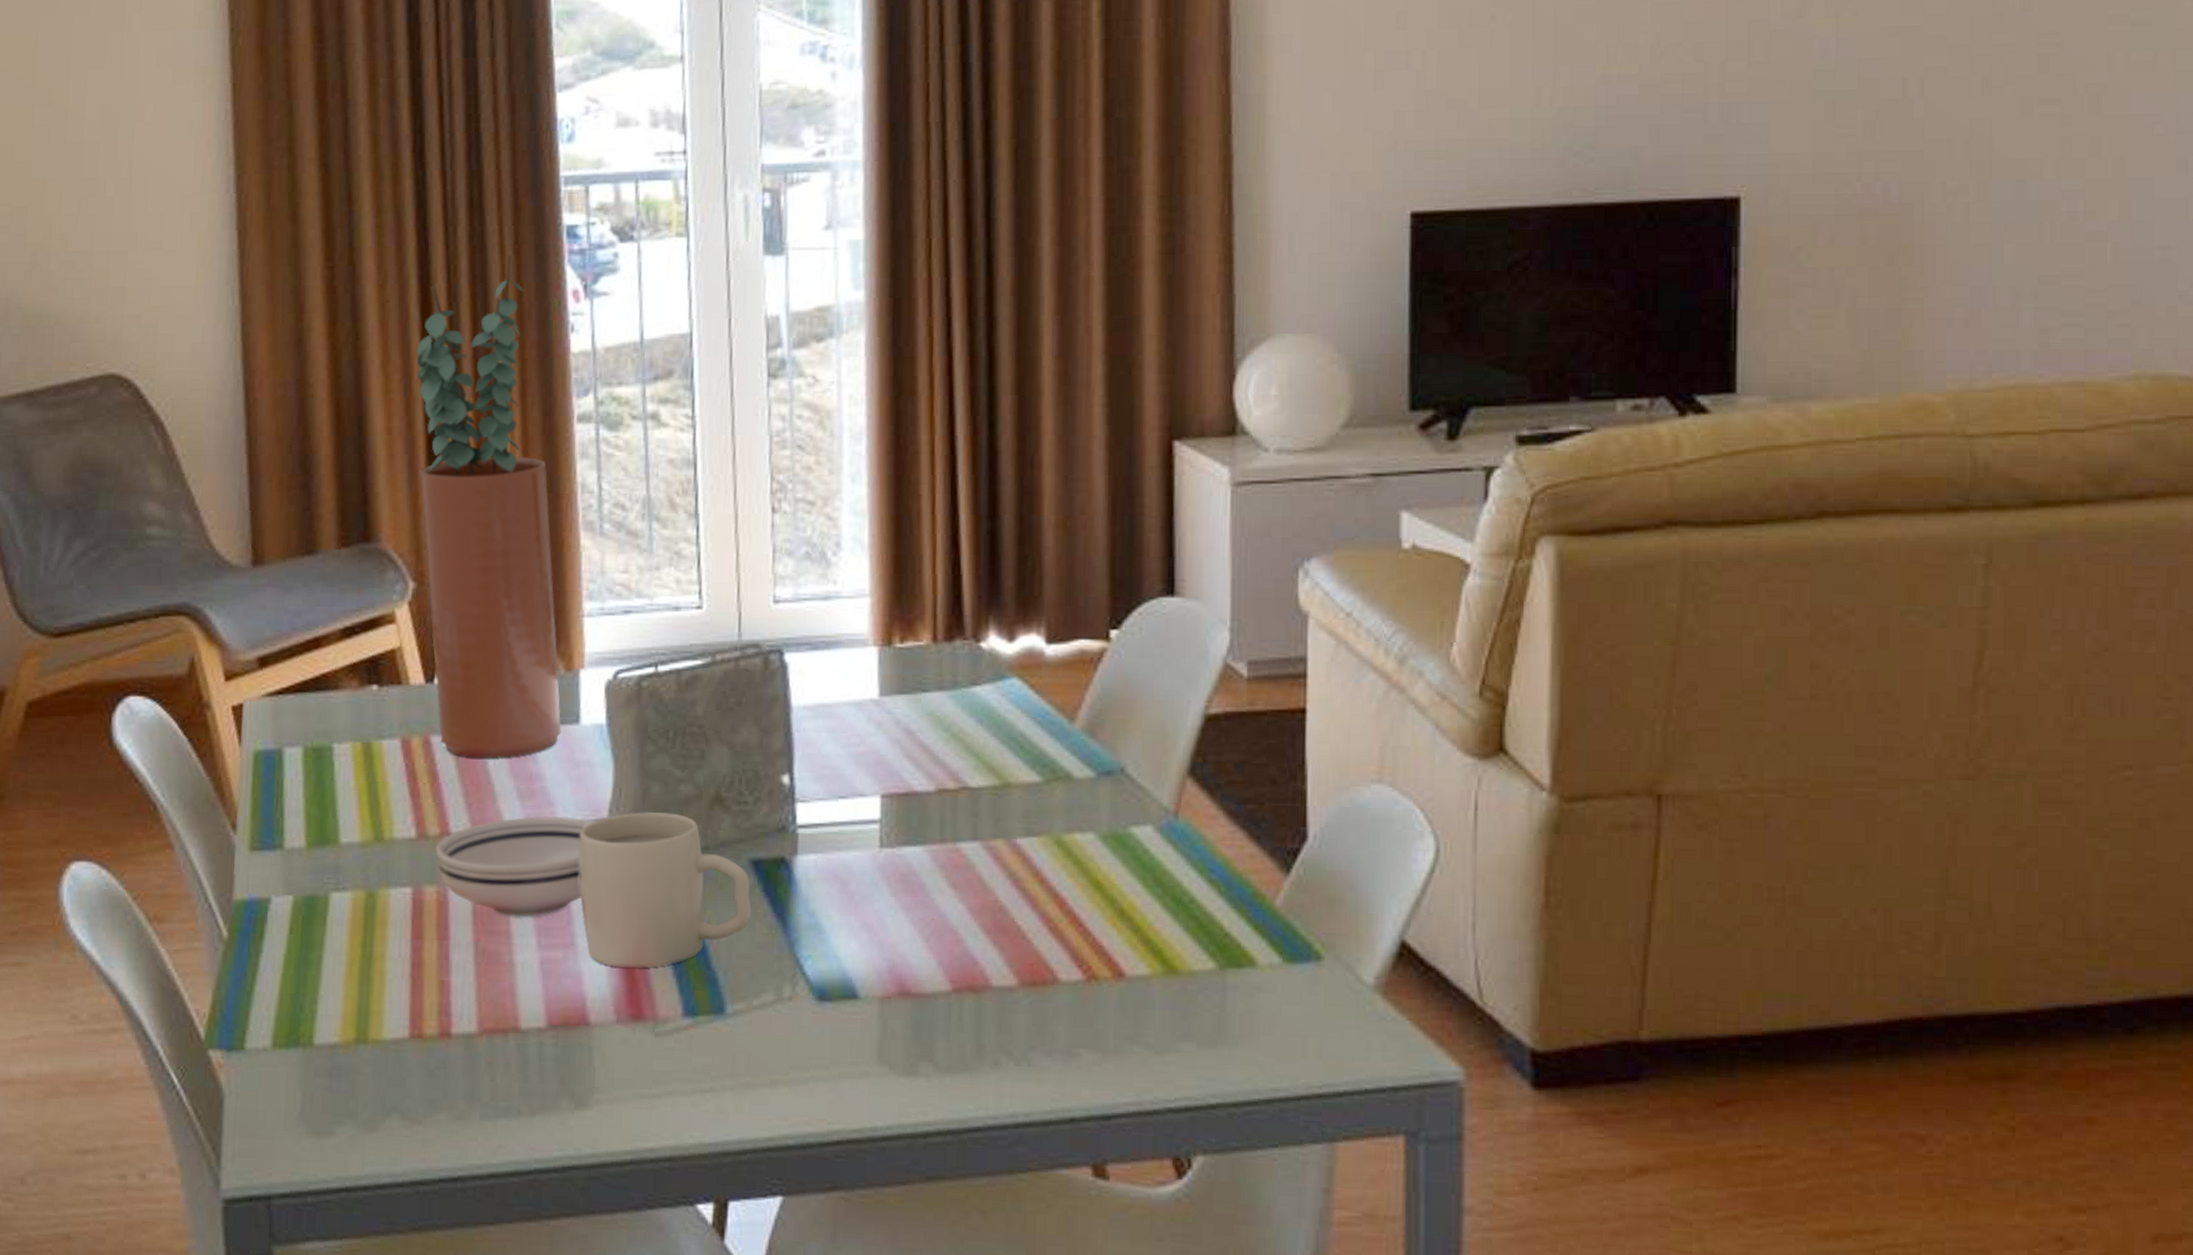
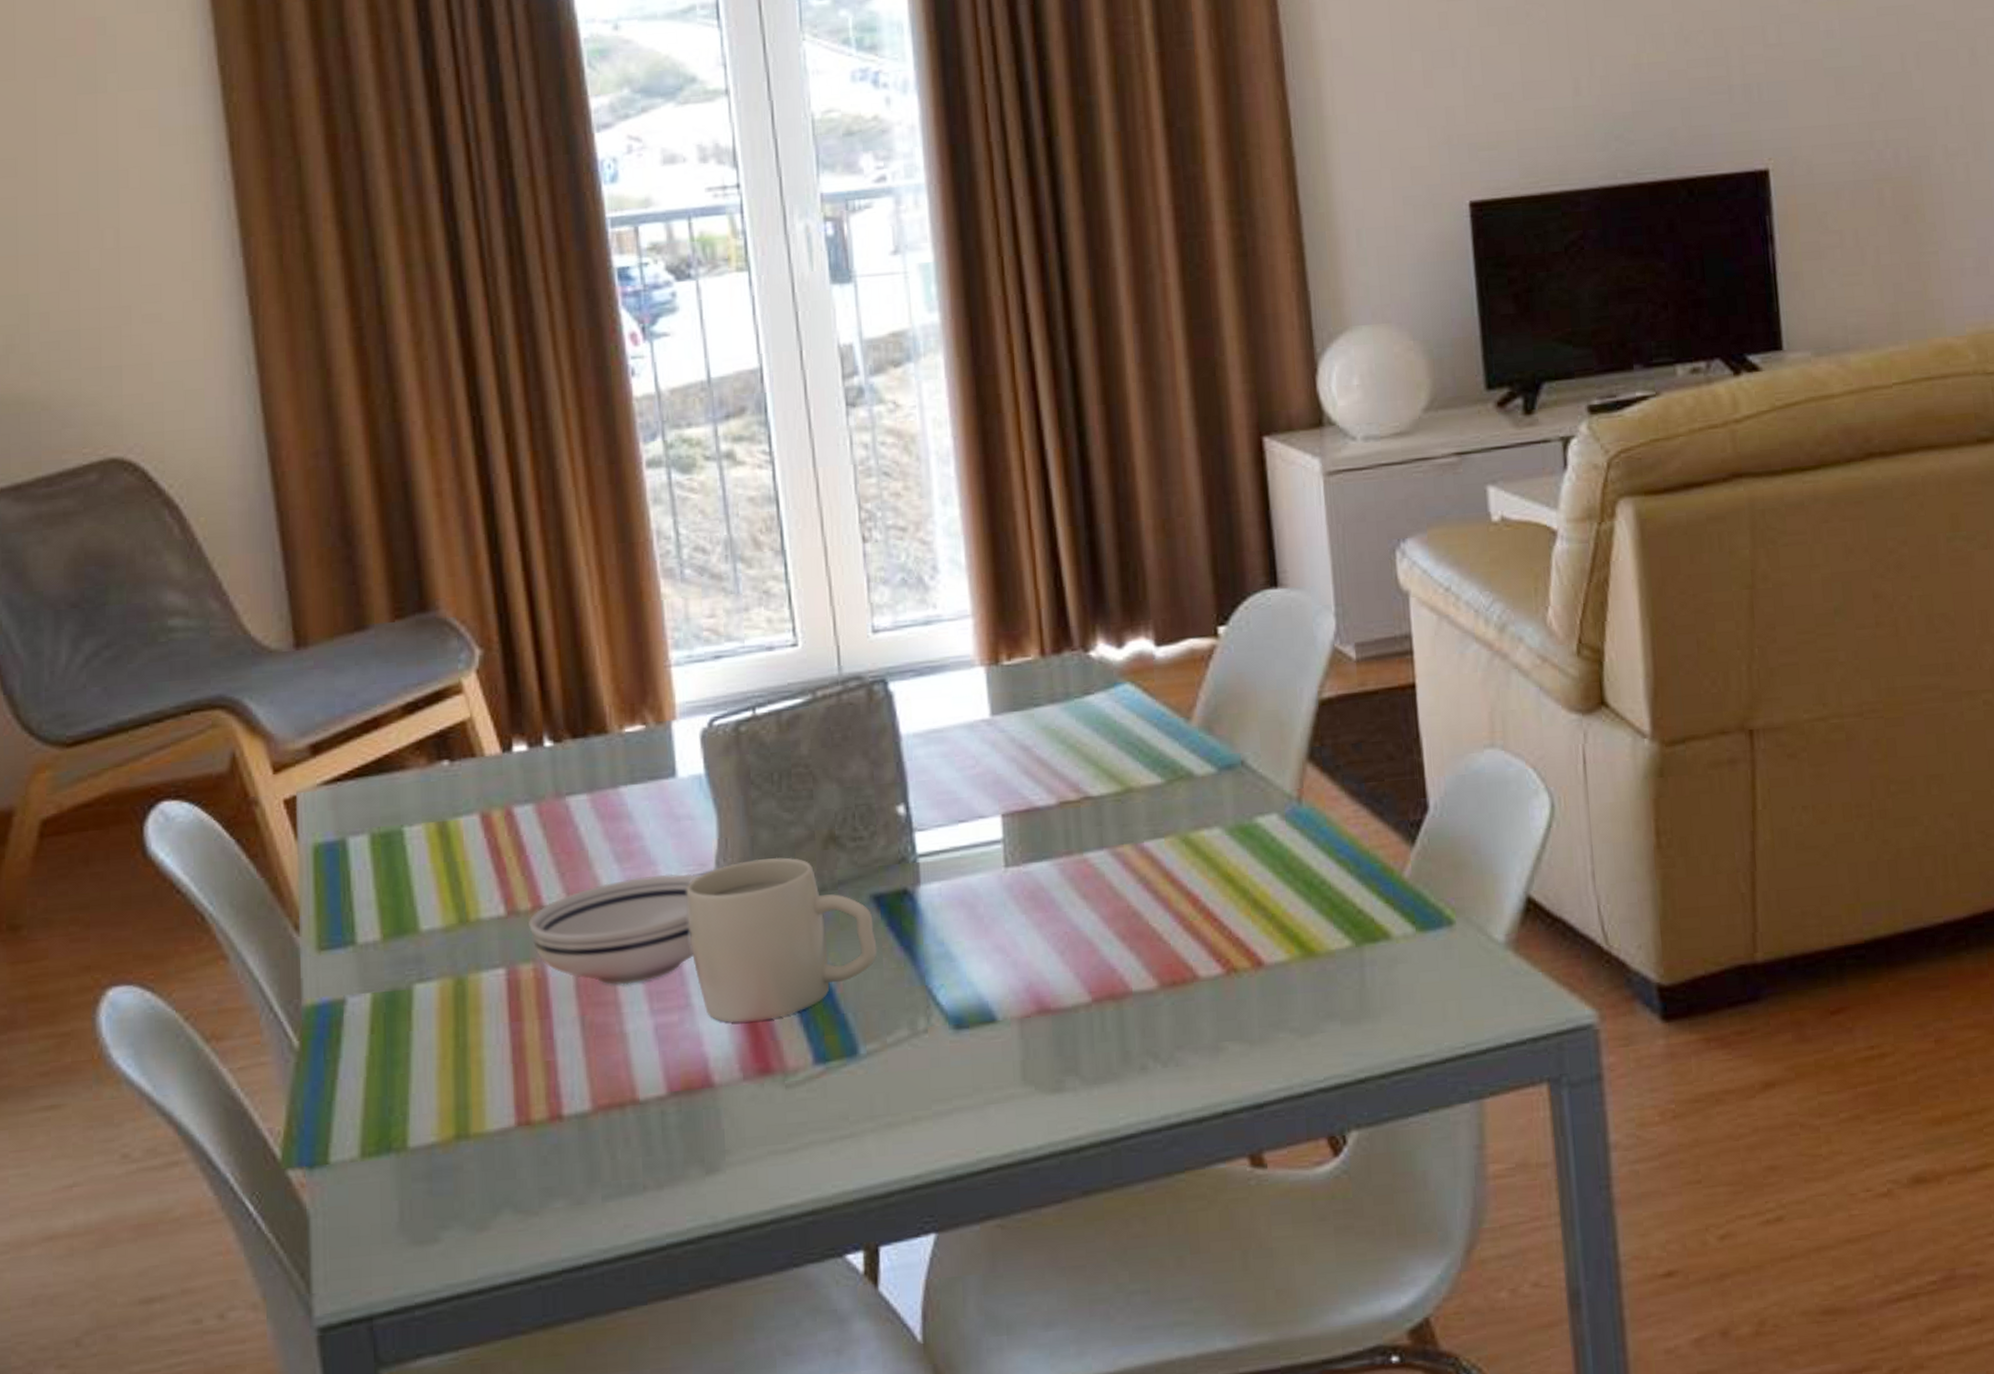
vase: present [416,255,562,759] -> none [463,302,657,826]

